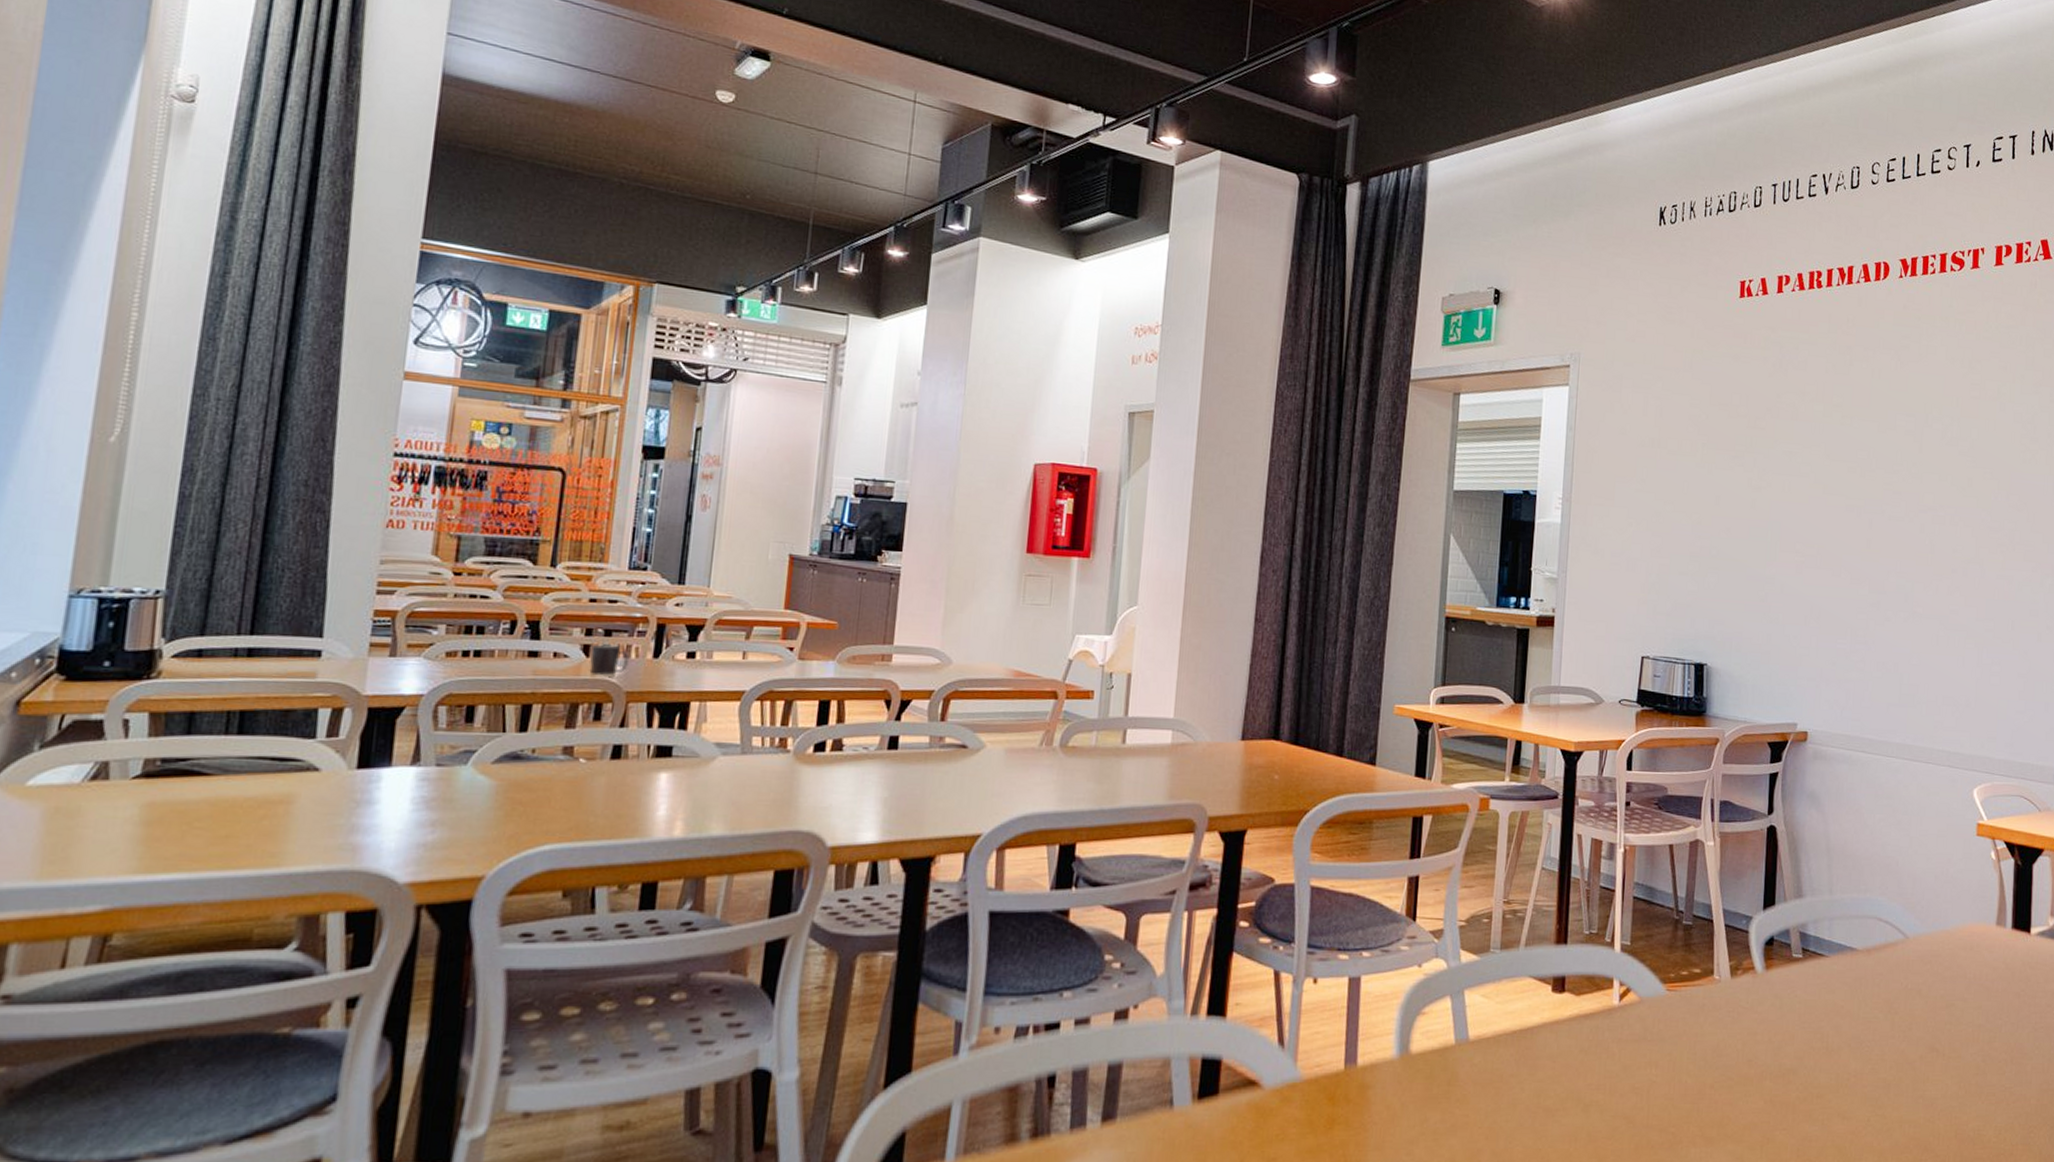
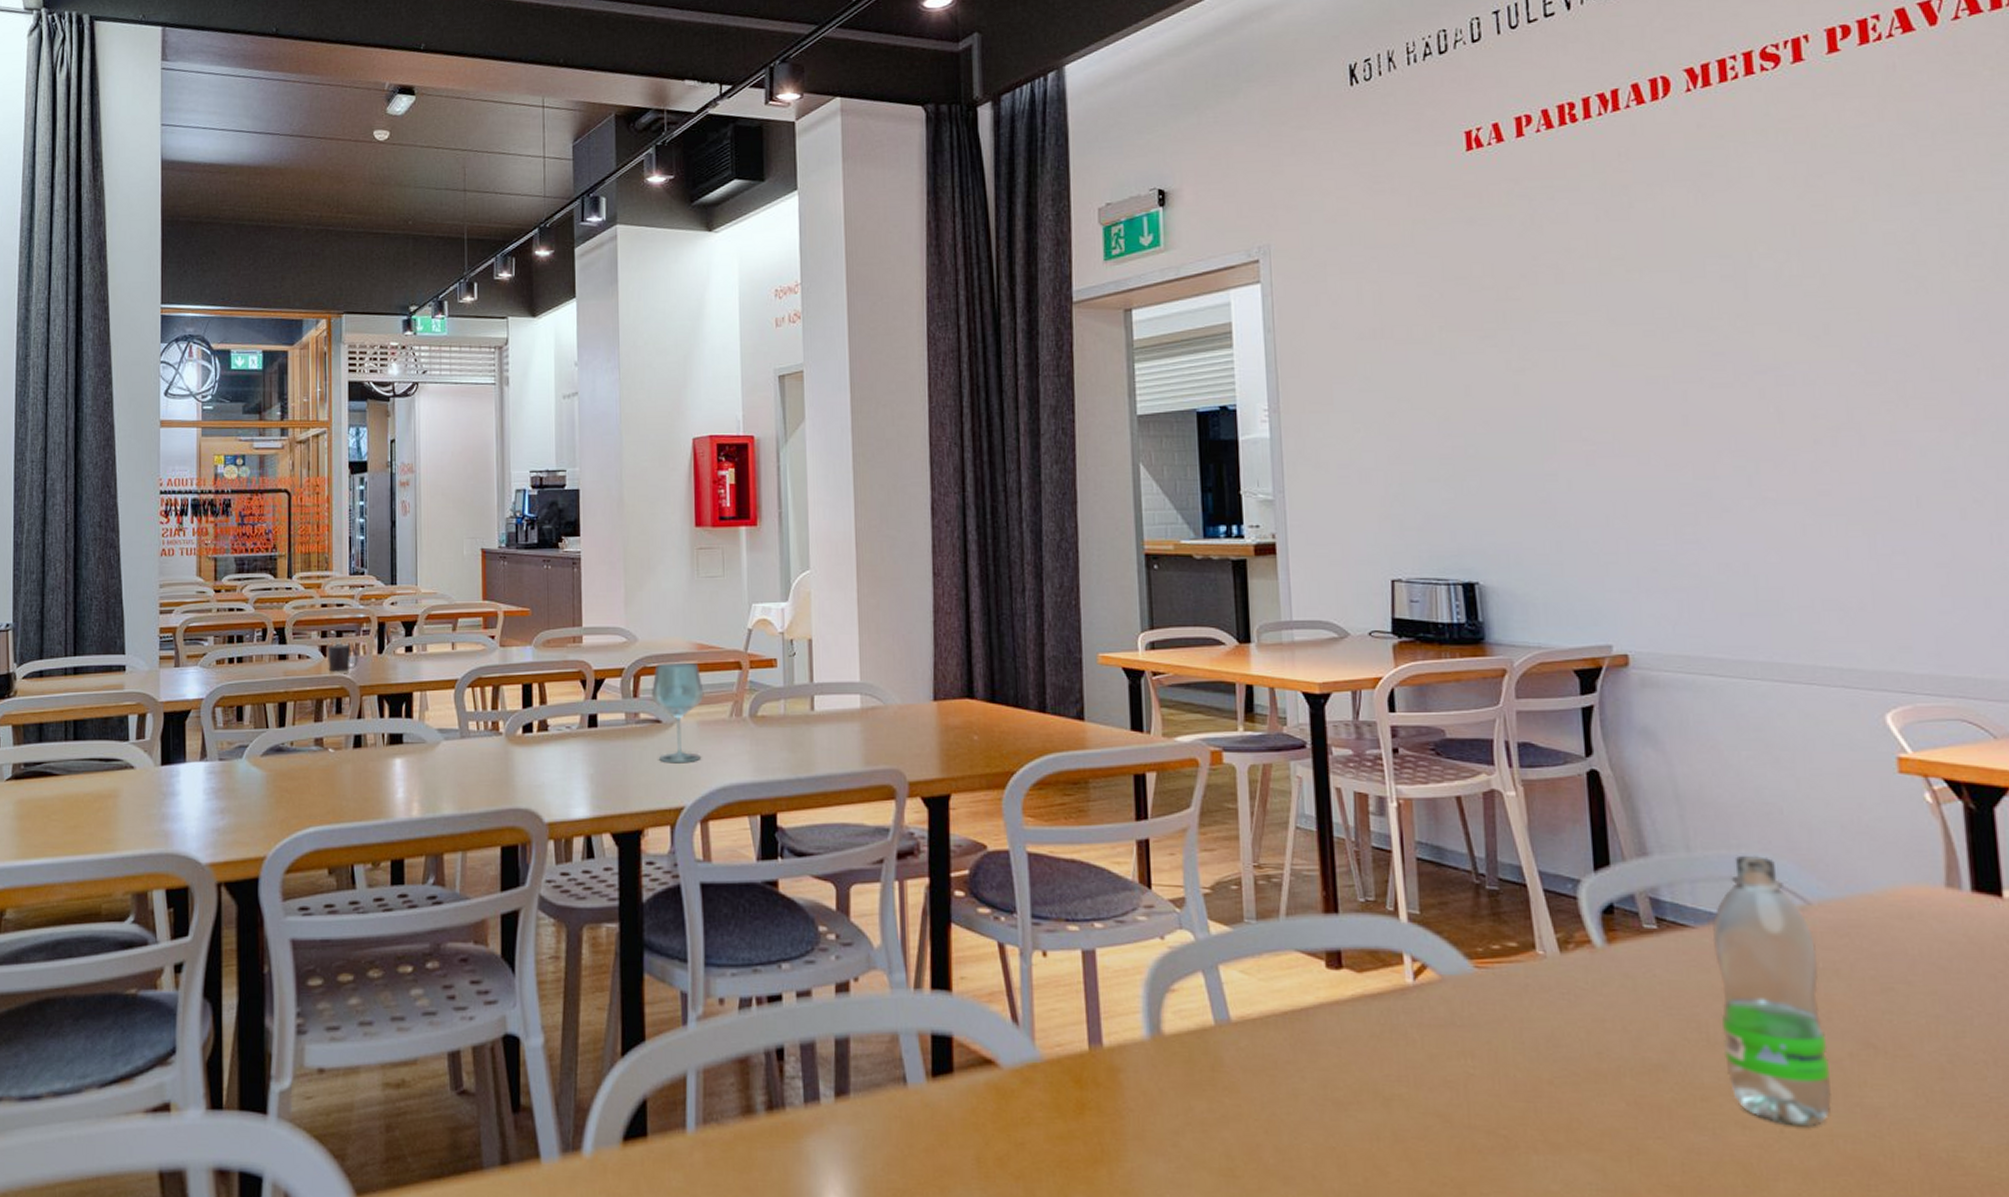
wine glass: none [960,687,1016,791] -> present [652,662,704,764]
bottle: none [1836,898,1909,1116] -> present [1712,855,1832,1127]

